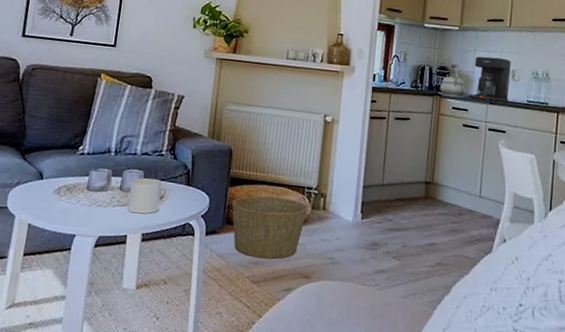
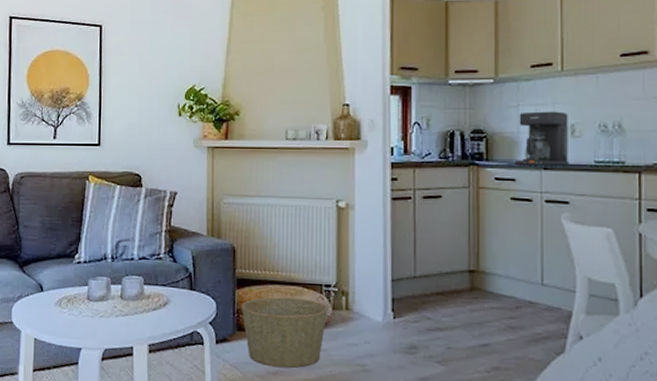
mug: present [127,177,170,215] -> none [130,283,172,324]
kettle: present [440,63,466,98] -> none [477,124,509,166]

